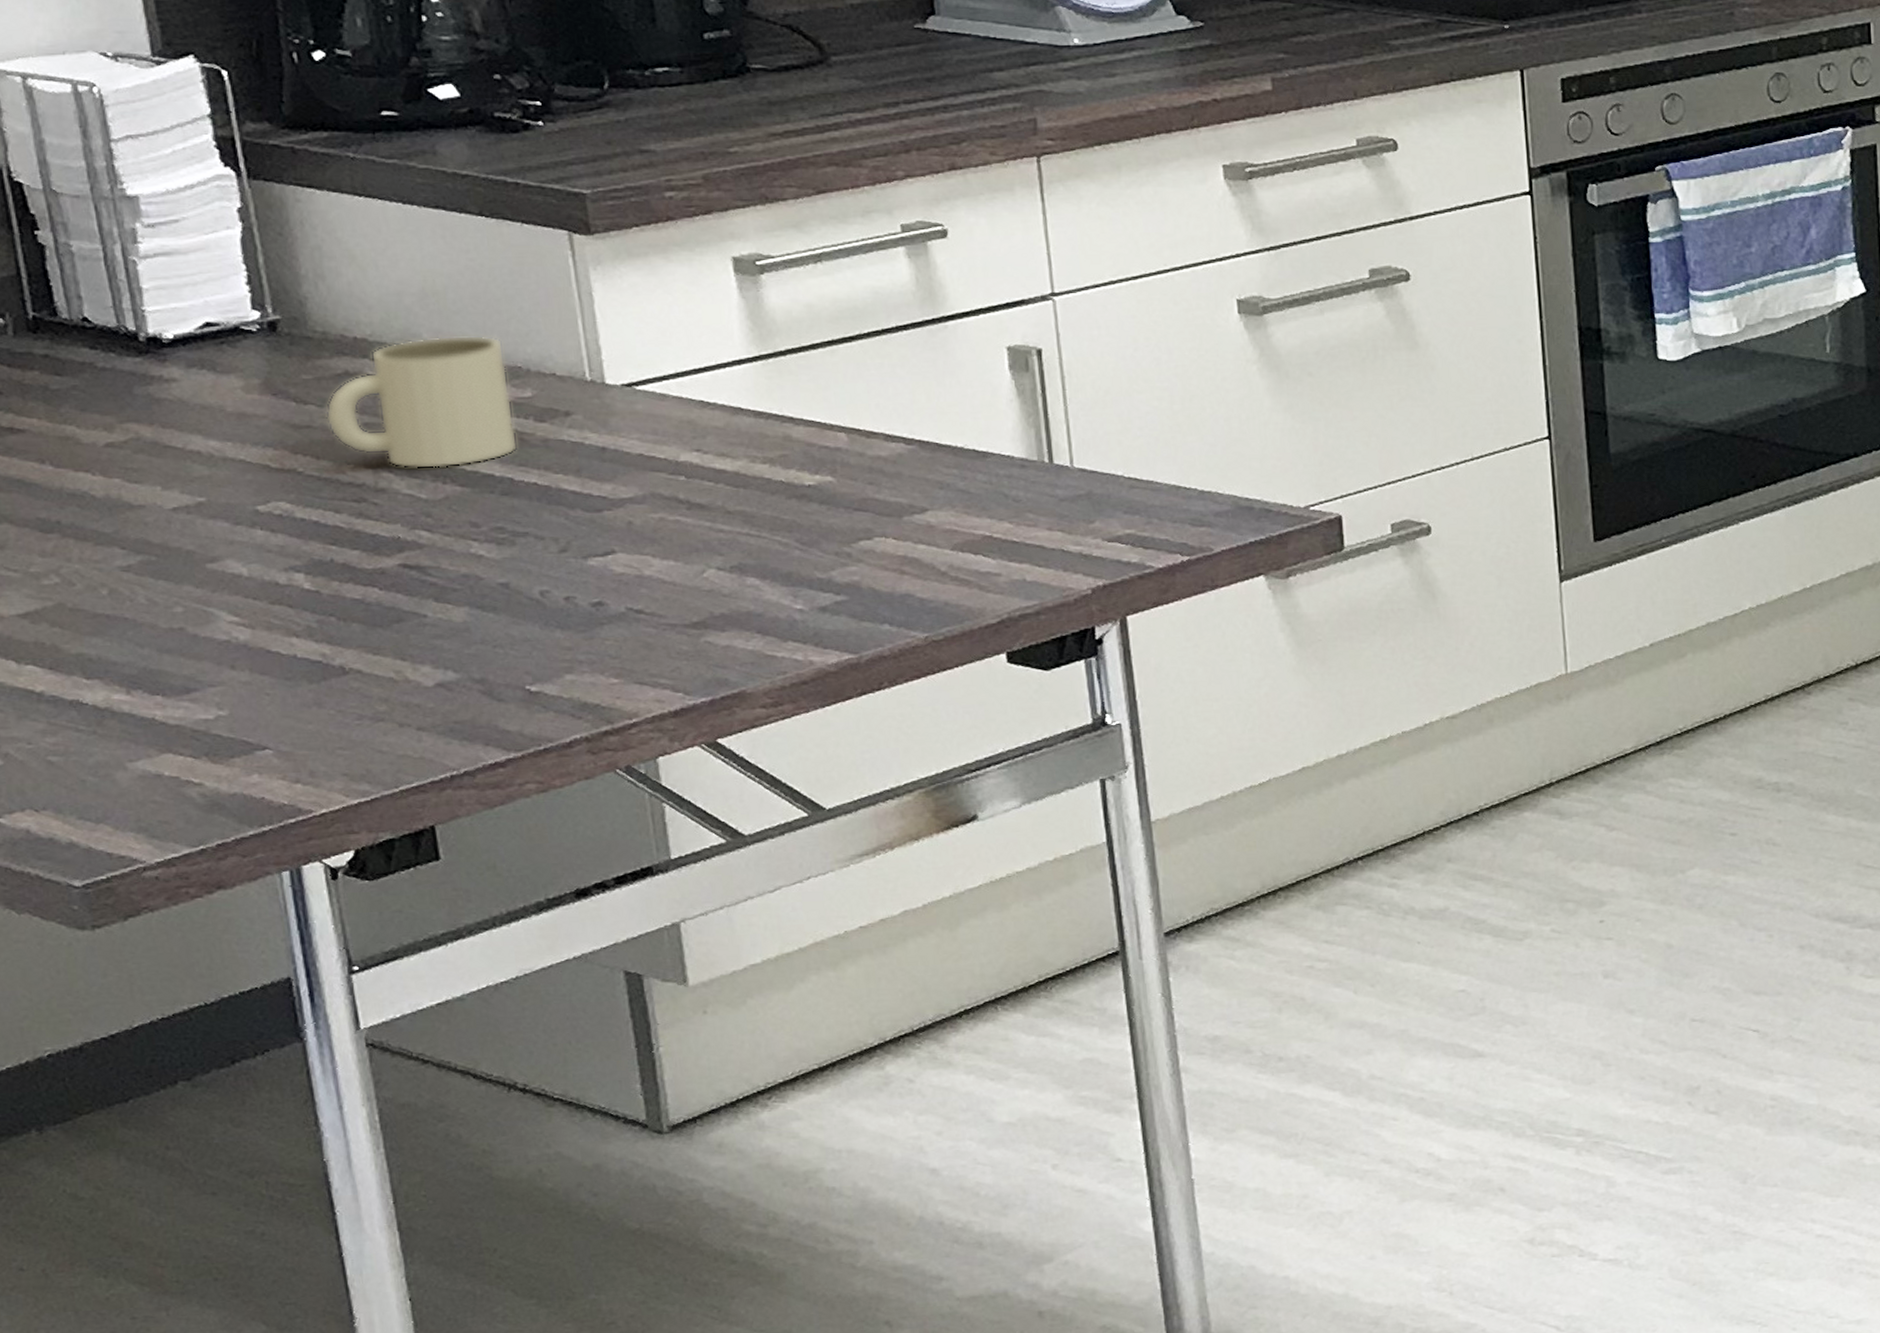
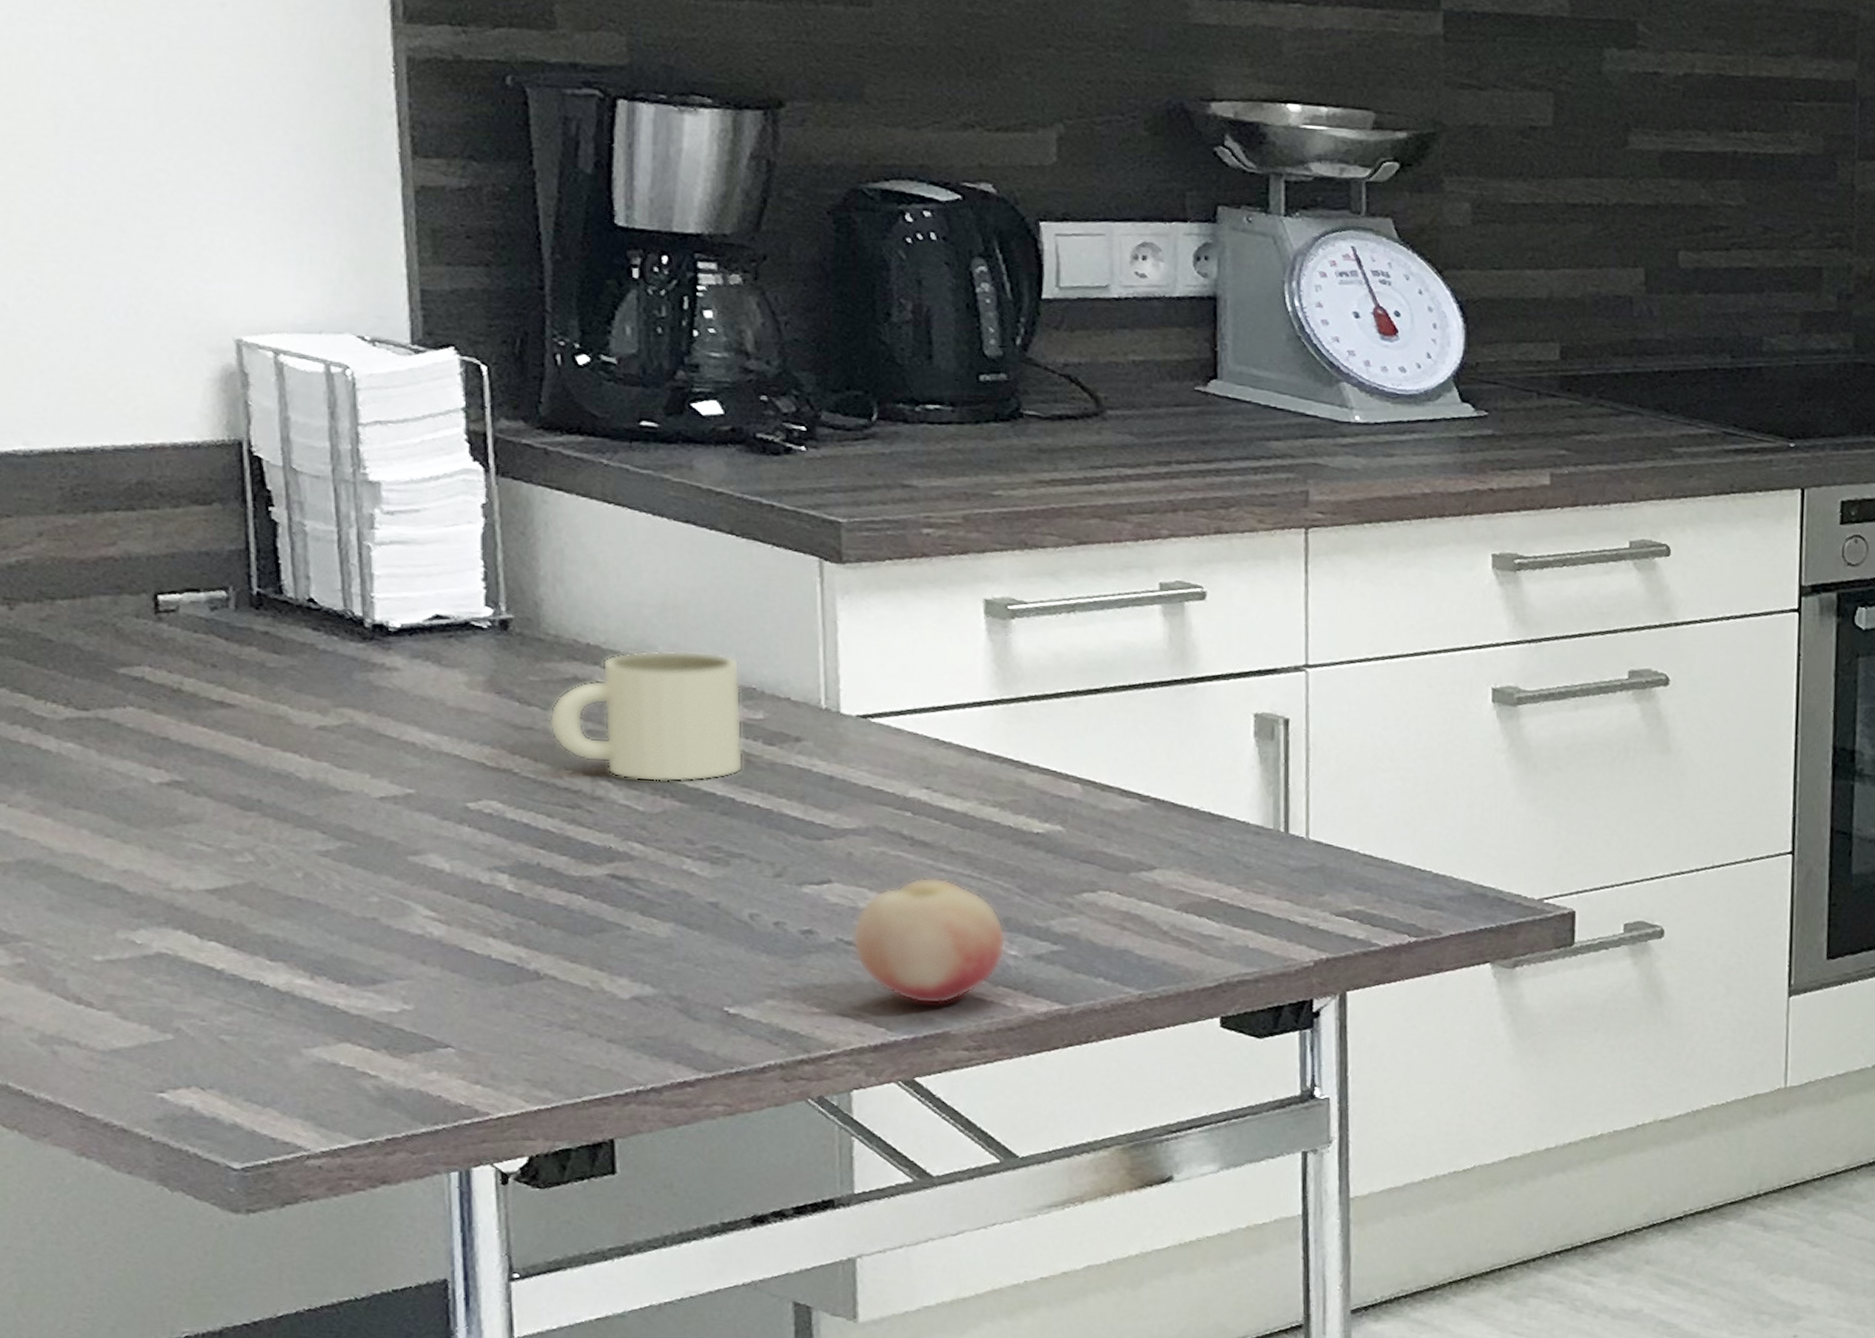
fruit: none [640,539,791,665] -> present [852,877,1006,1005]

